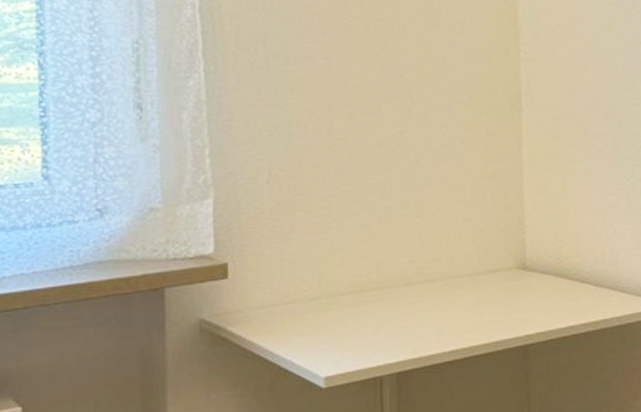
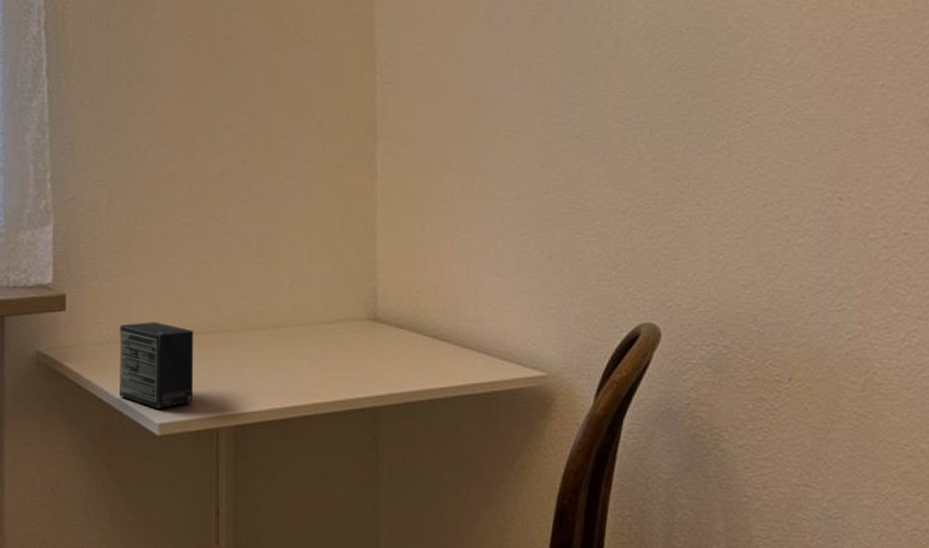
small box: none [283,283,357,364] -> present [120,322,194,409]

